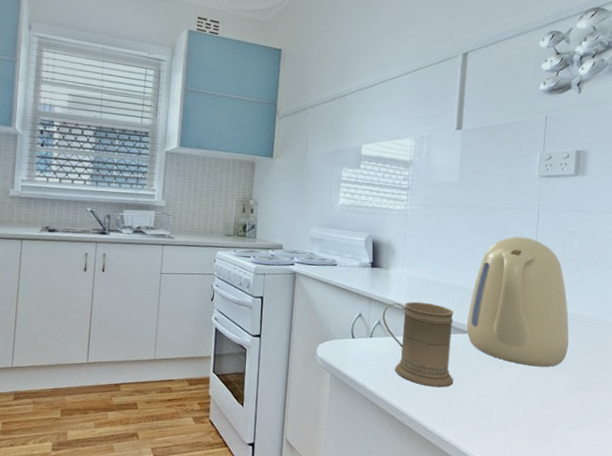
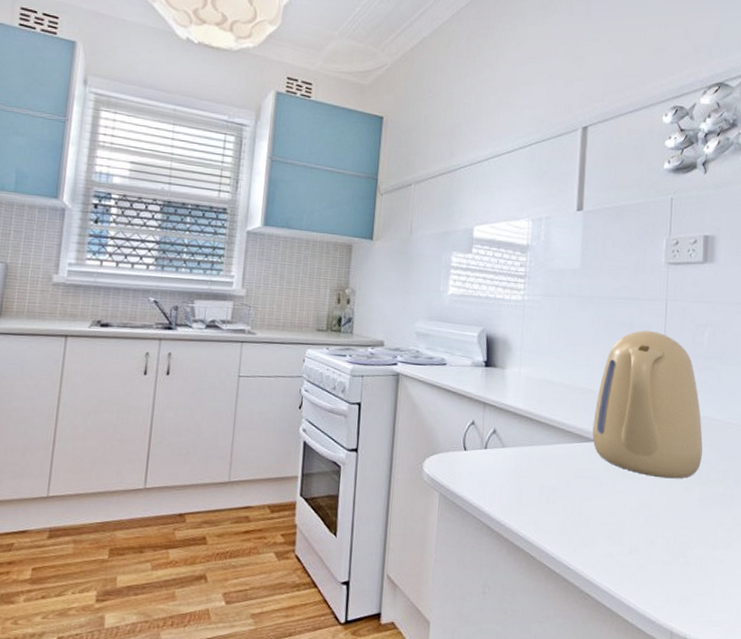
mug: present [382,301,454,388] -> none [498,406,579,506]

